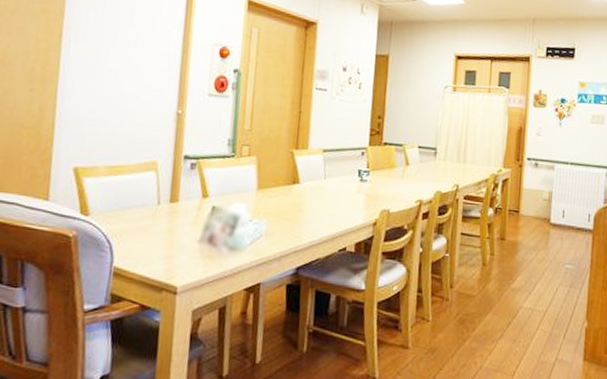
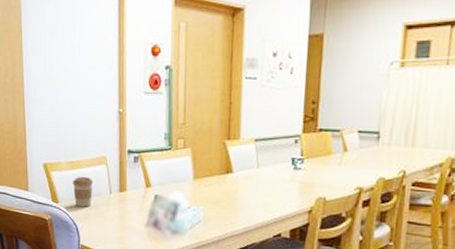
coffee cup: none [110,184,137,221] -> present [73,177,93,207]

